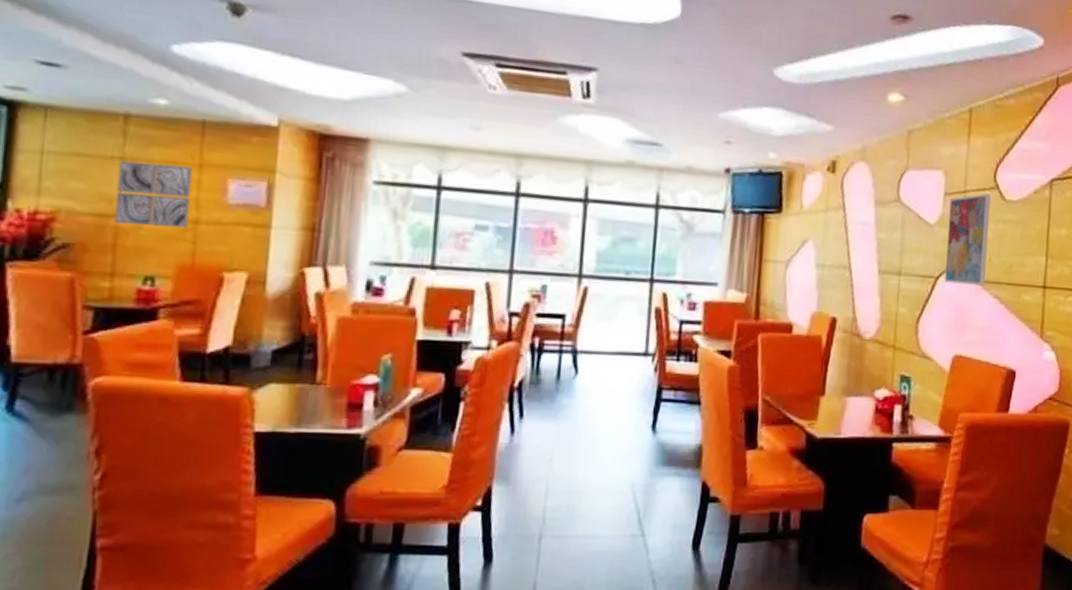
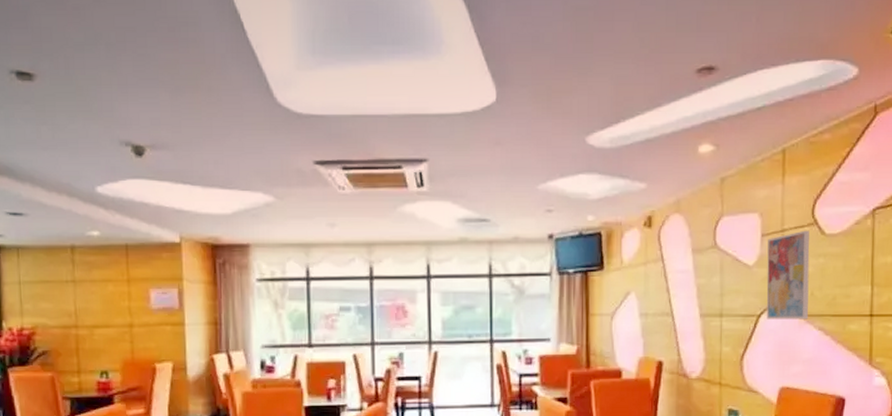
wall art: present [114,160,193,228] -> none [72,283,125,332]

